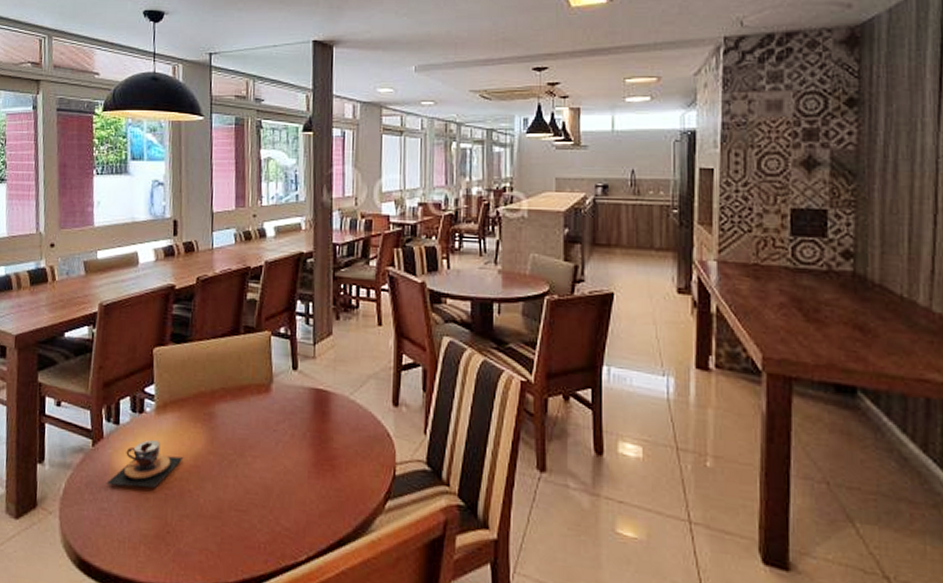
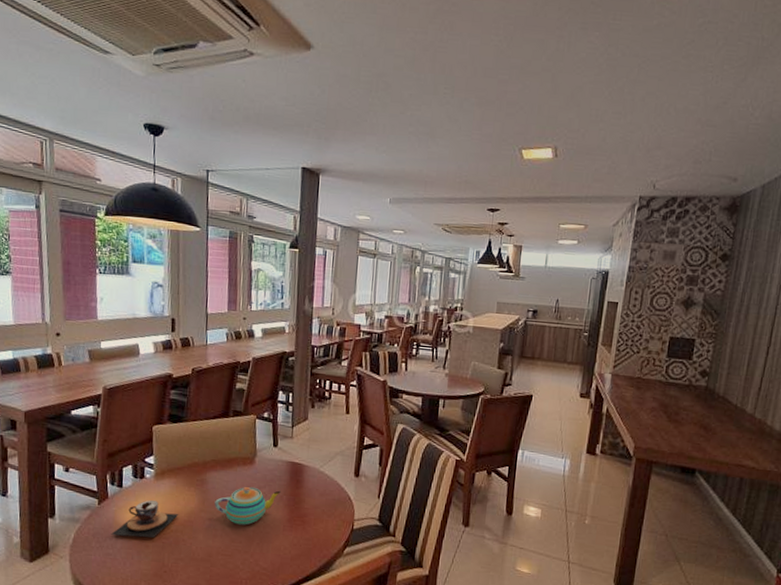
teapot: none [225,420,303,472] -> present [214,486,281,525]

